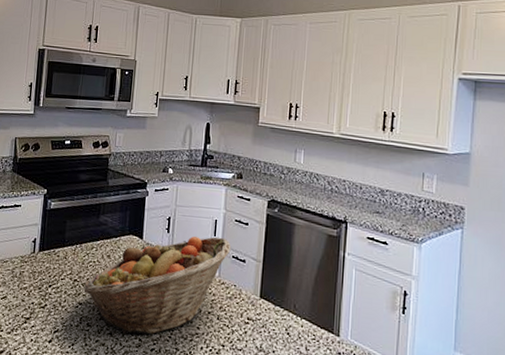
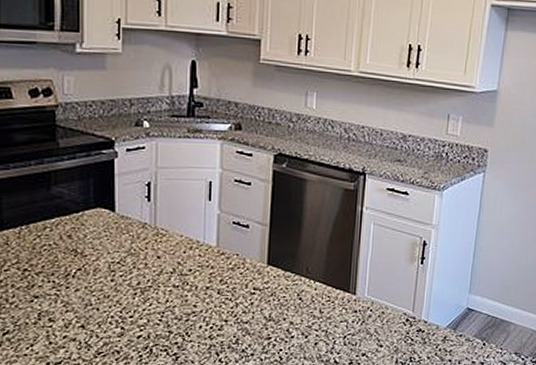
fruit basket: present [83,236,232,335] -> none [38,201,231,324]

